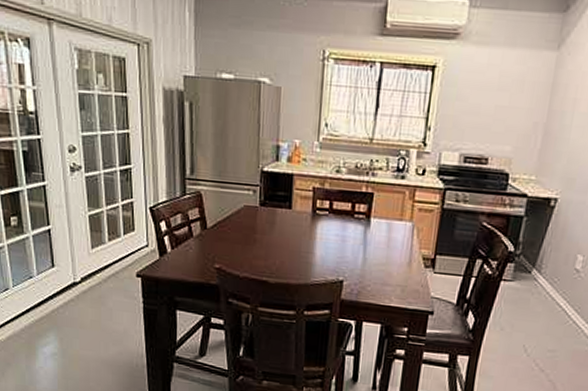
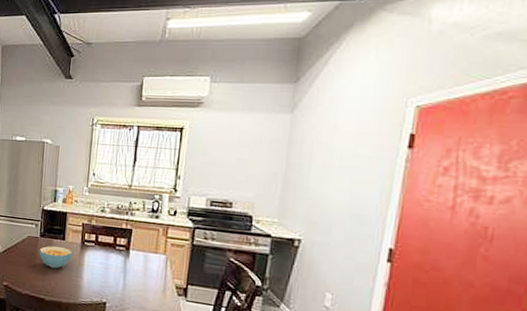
cereal bowl: none [259,217,302,245] -> present [39,246,73,269]

